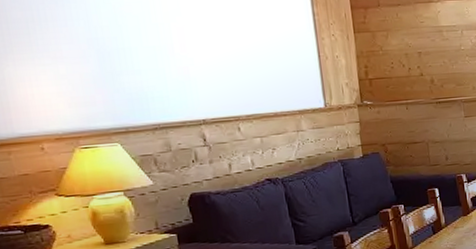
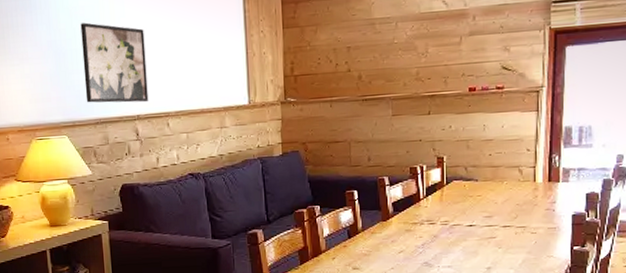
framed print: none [127,20,215,107] -> present [80,22,149,103]

